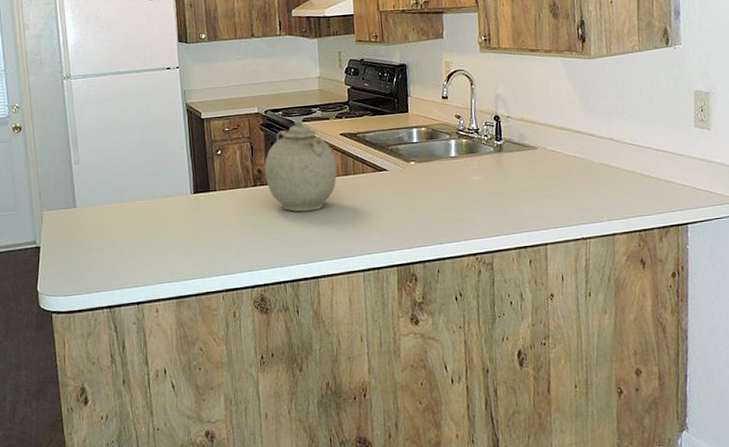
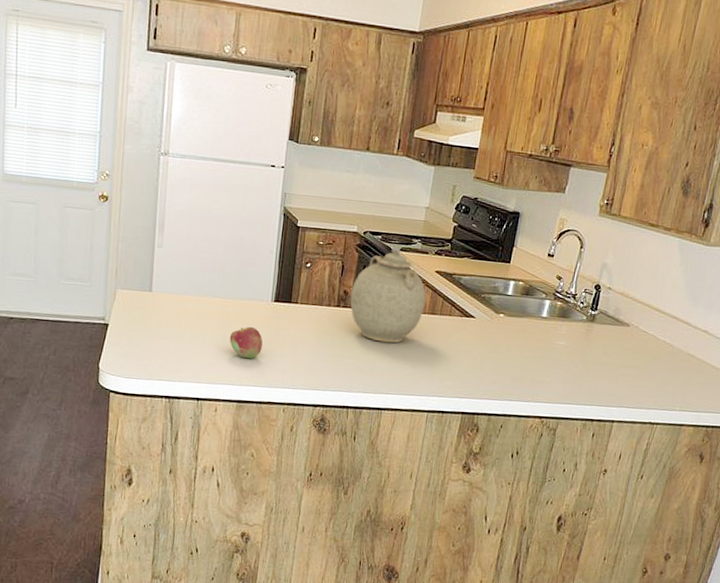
fruit: none [157,221,191,254] -> present [229,326,263,359]

